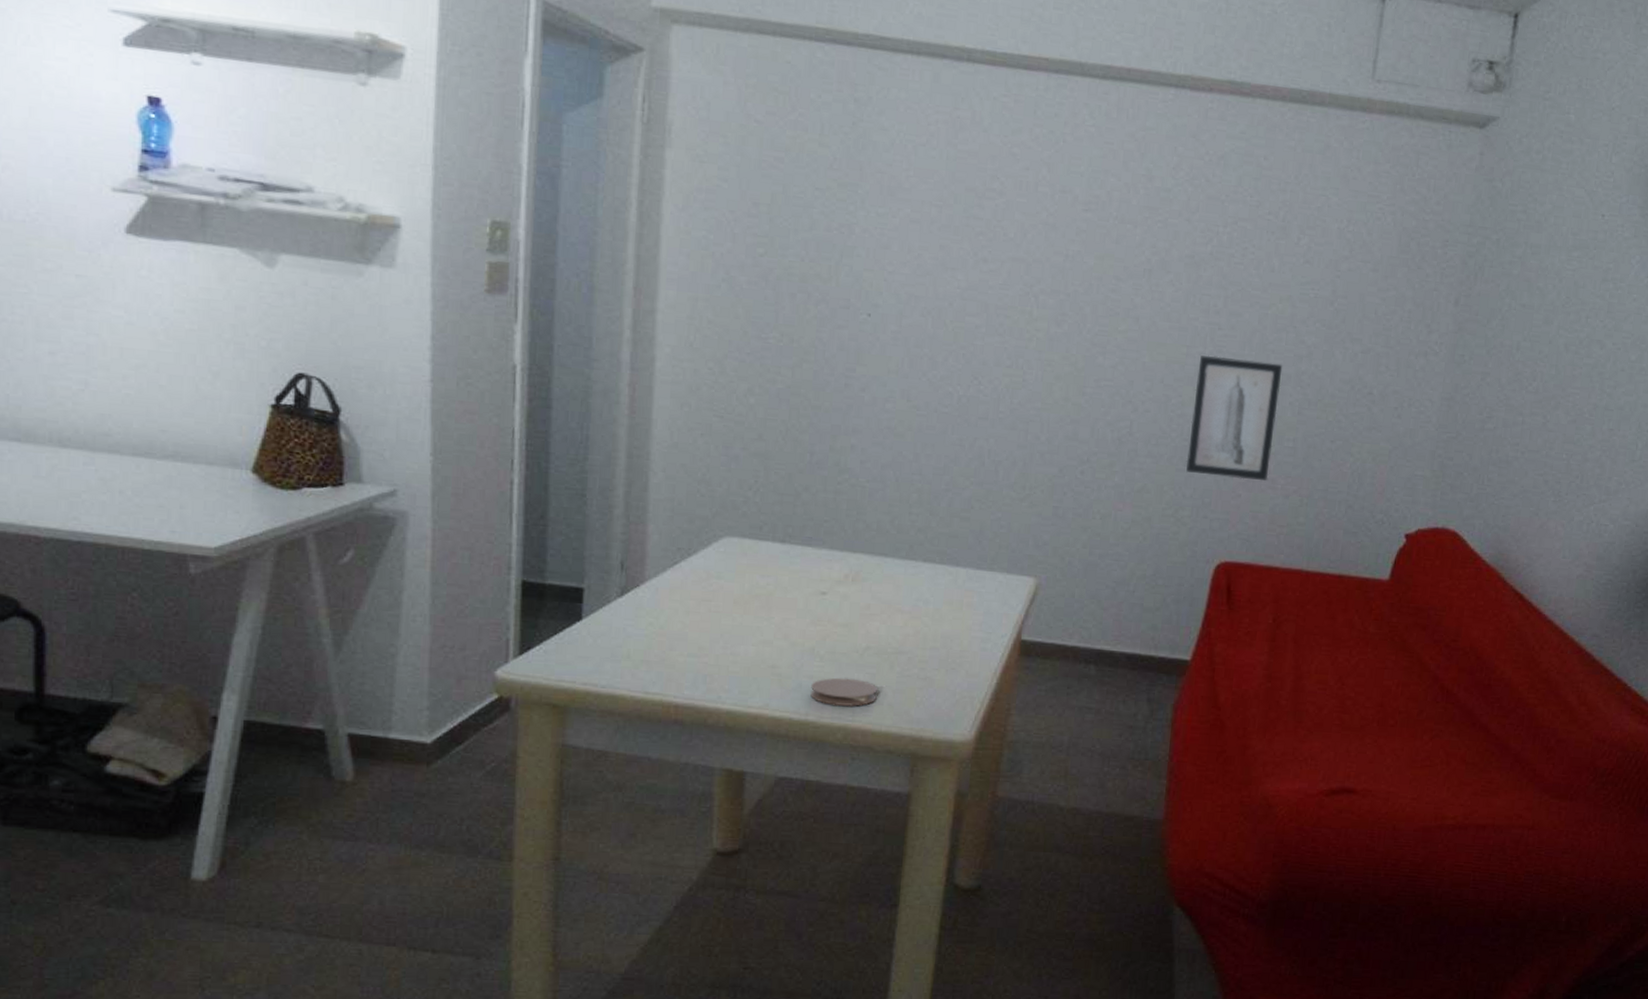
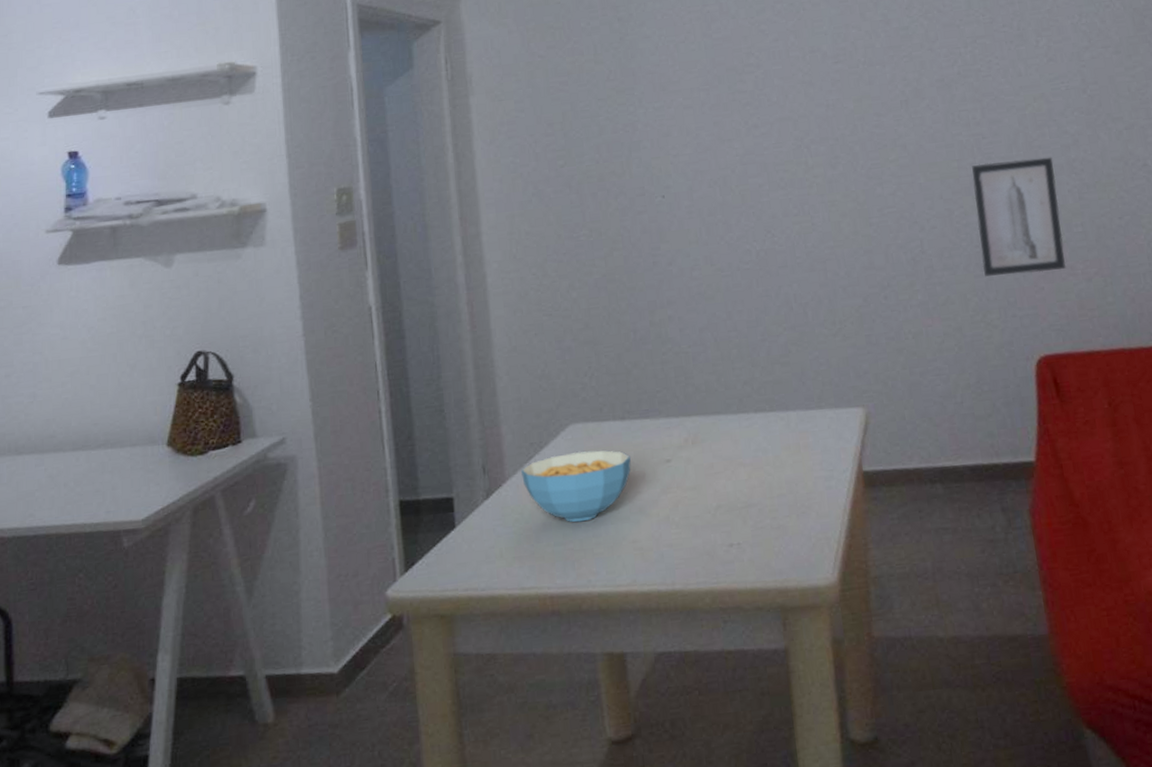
cereal bowl: none [663,566,784,638] -> present [521,450,631,523]
coaster: present [810,677,877,707] -> none [672,539,736,571]

